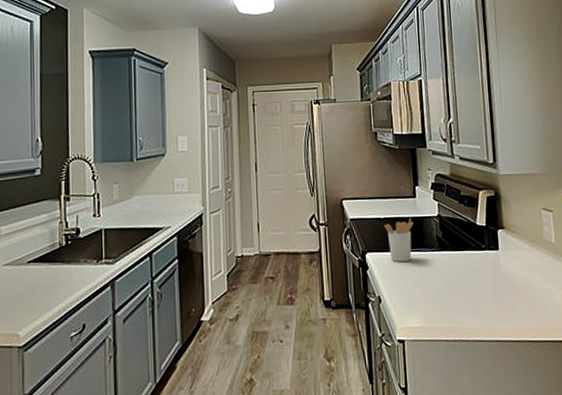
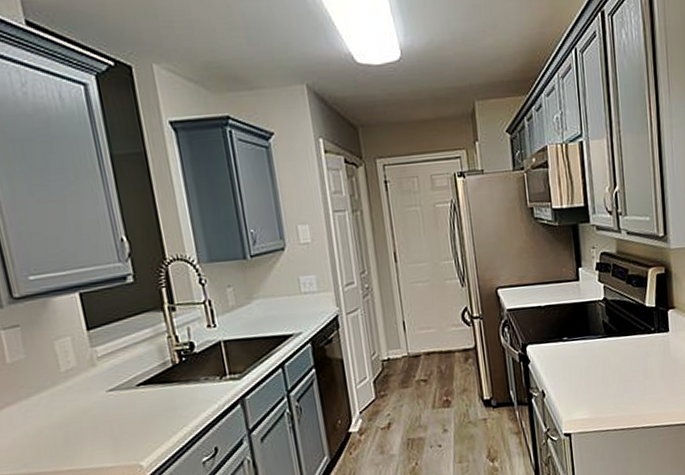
utensil holder: present [384,218,414,262] -> none [545,304,578,353]

